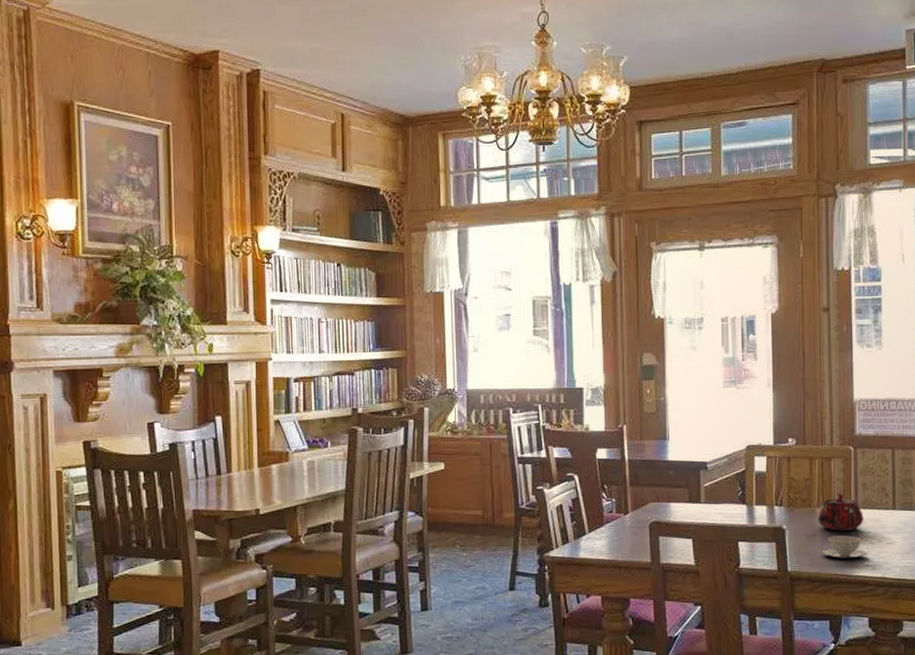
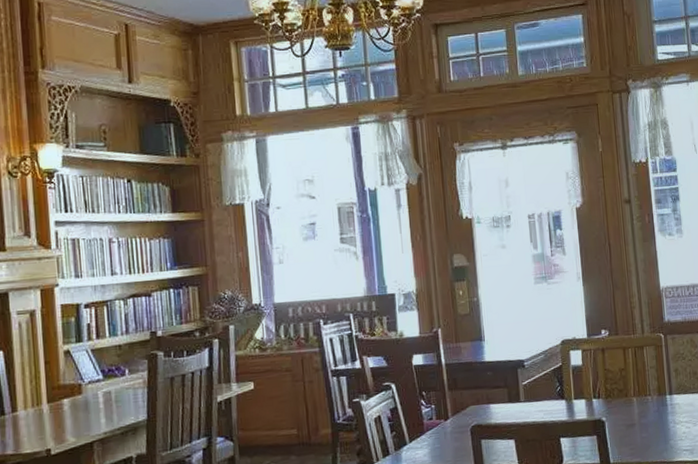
teapot: present [818,493,863,531] -> none [635,380,679,419]
teacup: present [822,535,867,559] -> none [641,422,685,446]

